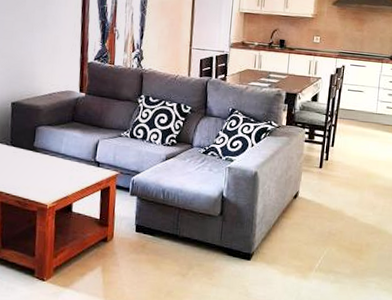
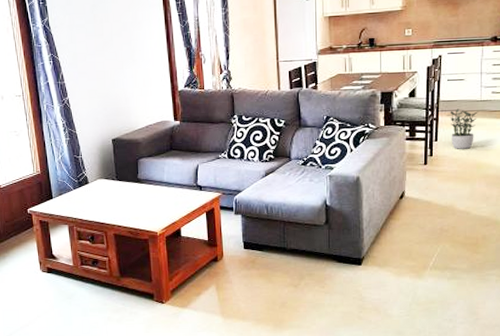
potted plant: none [344,118,374,158] -> present [446,108,479,149]

